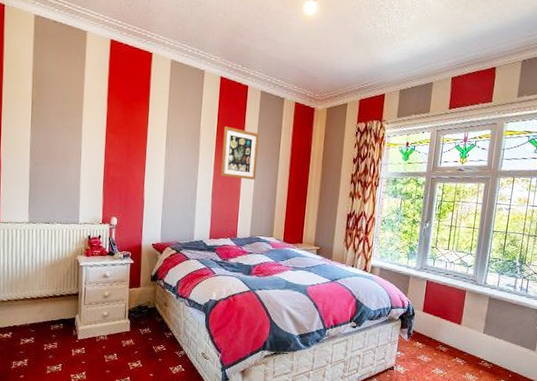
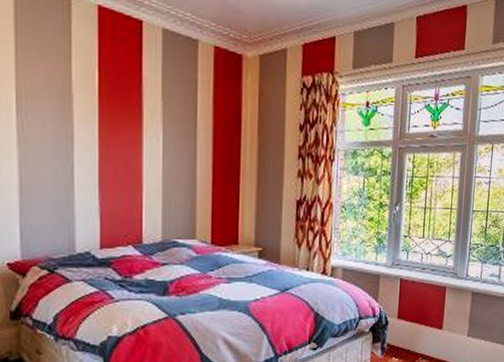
wall art: present [221,127,259,180] -> none [109,81,165,159]

